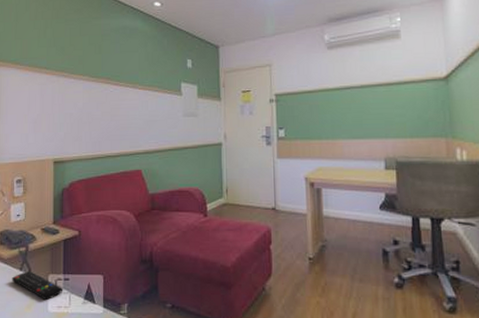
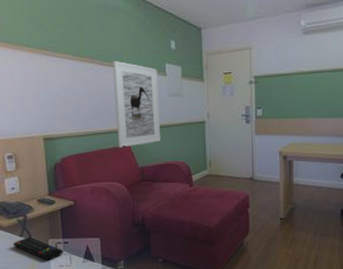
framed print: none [128,80,173,173] -> present [113,60,160,148]

